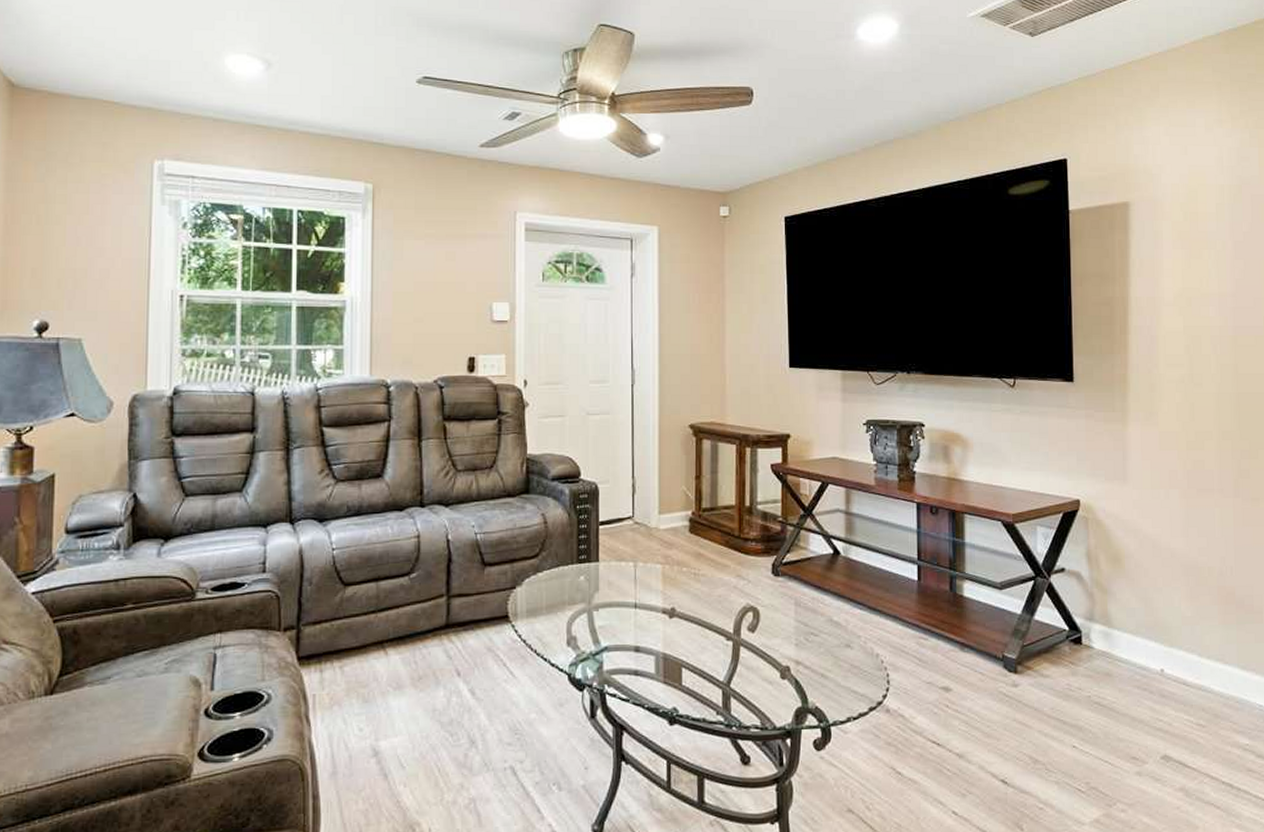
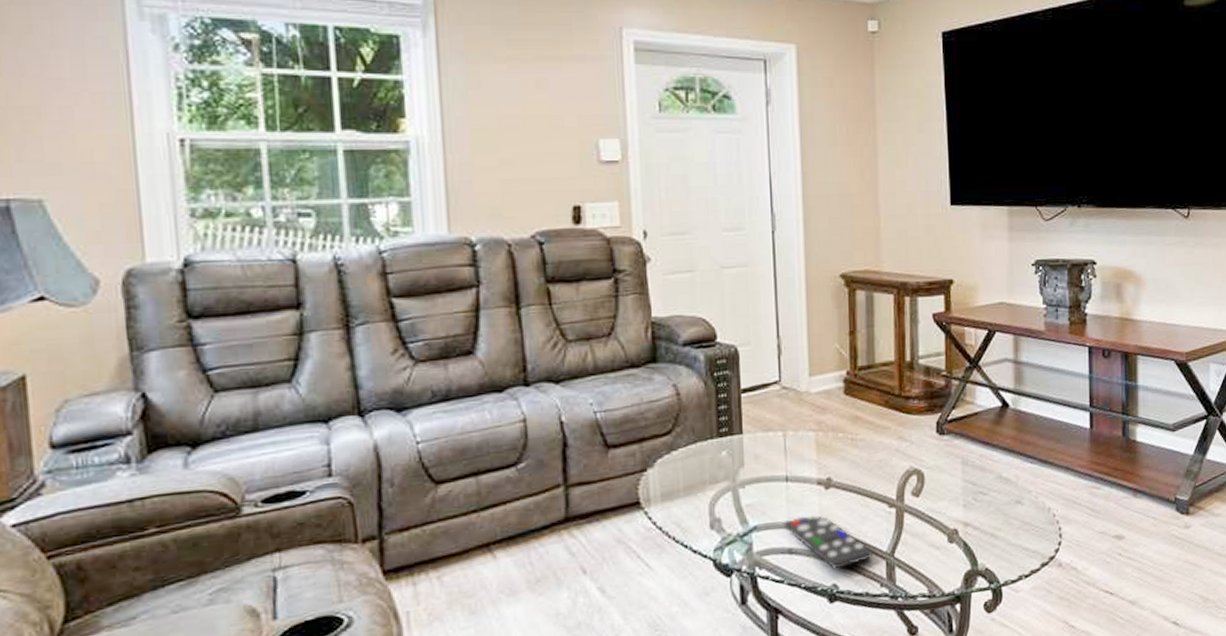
remote control: none [631,641,710,694] -> present [783,515,872,570]

